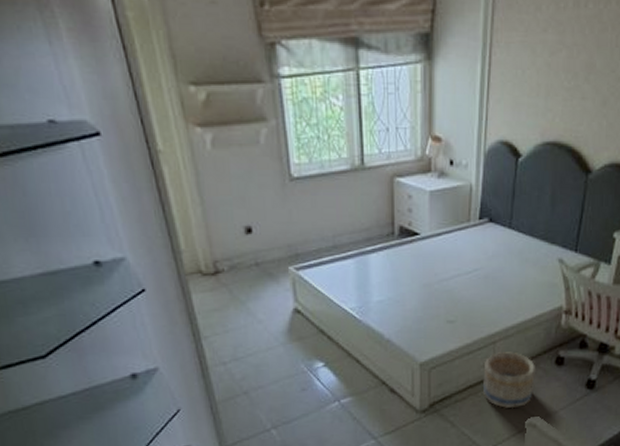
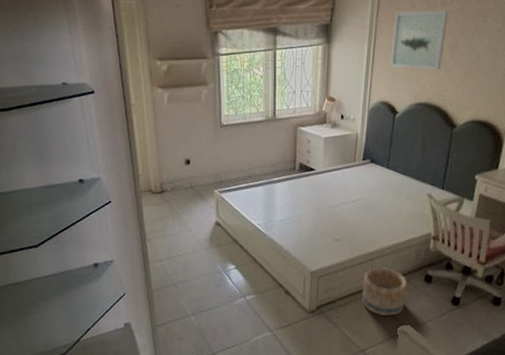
wall art: none [510,14,583,98] -> present [390,10,449,70]

